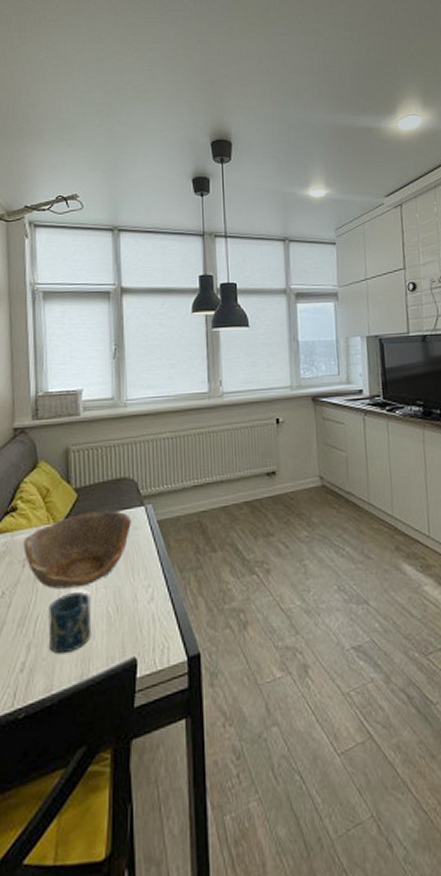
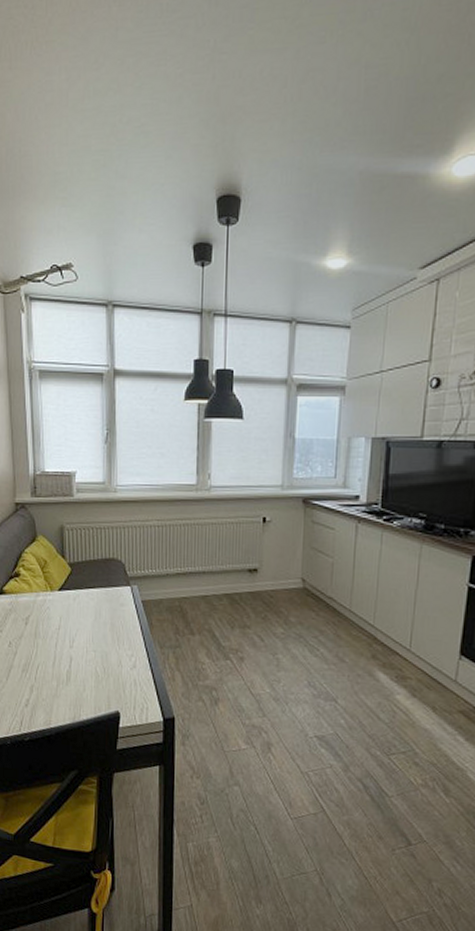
bowl: present [23,510,131,589] -> none [26,585,118,648]
cup: present [48,592,92,655] -> none [47,651,83,699]

